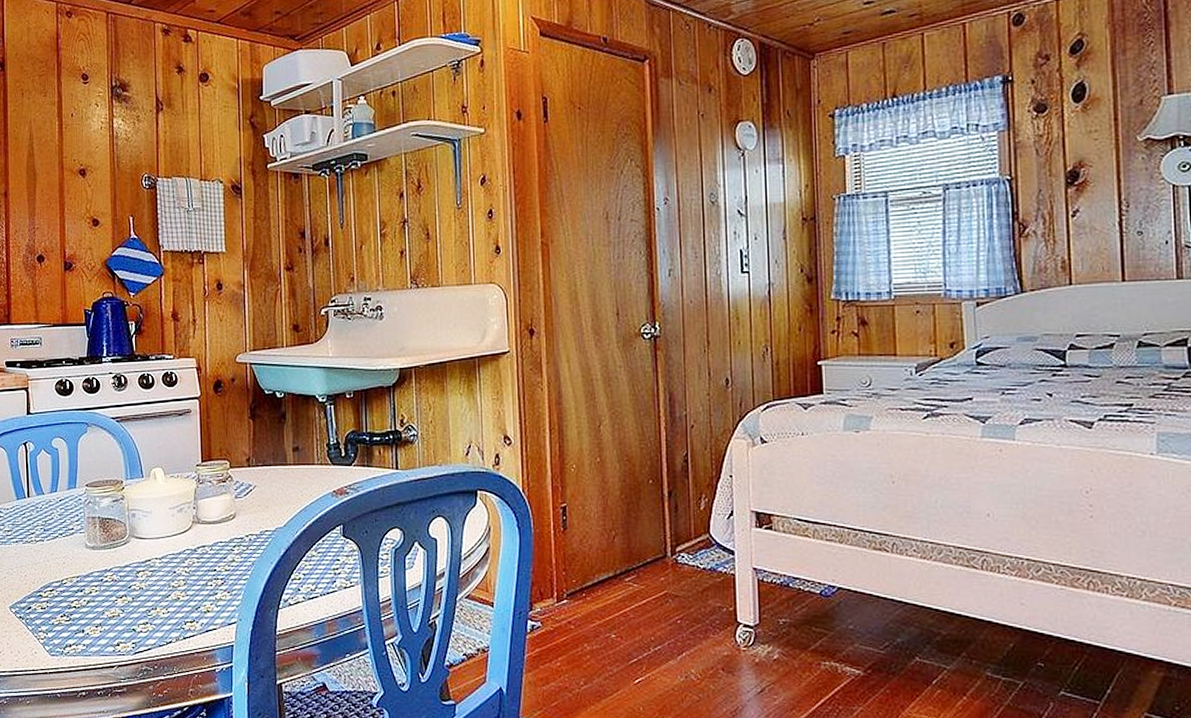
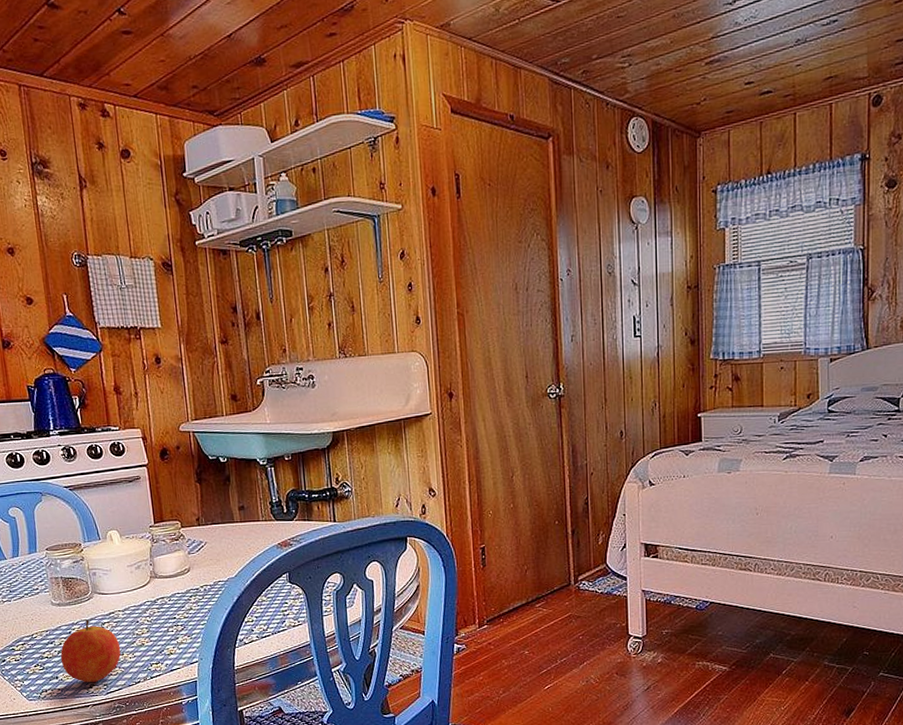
fruit: none [89,566,154,640] -> present [60,619,121,683]

